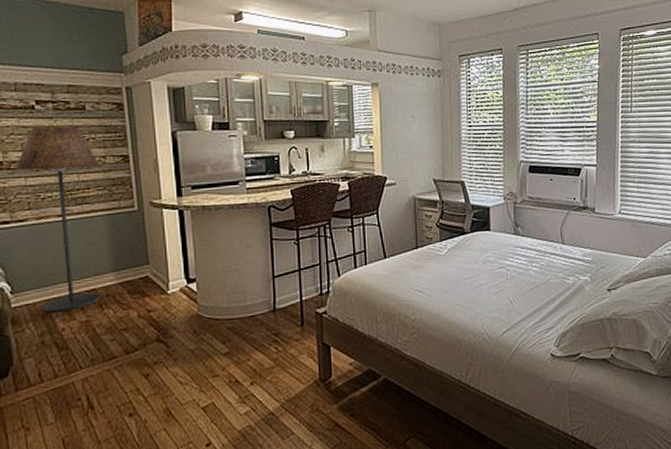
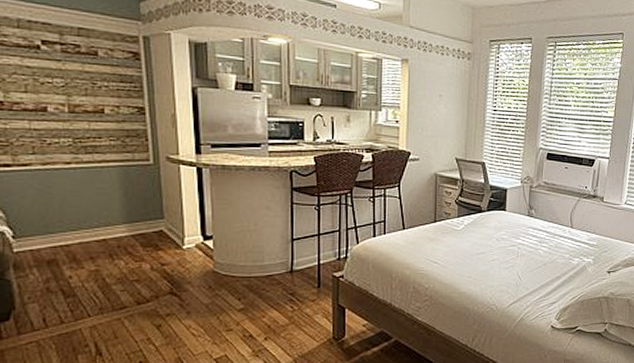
floor lamp: present [16,126,101,313] -> none [18,67,113,260]

